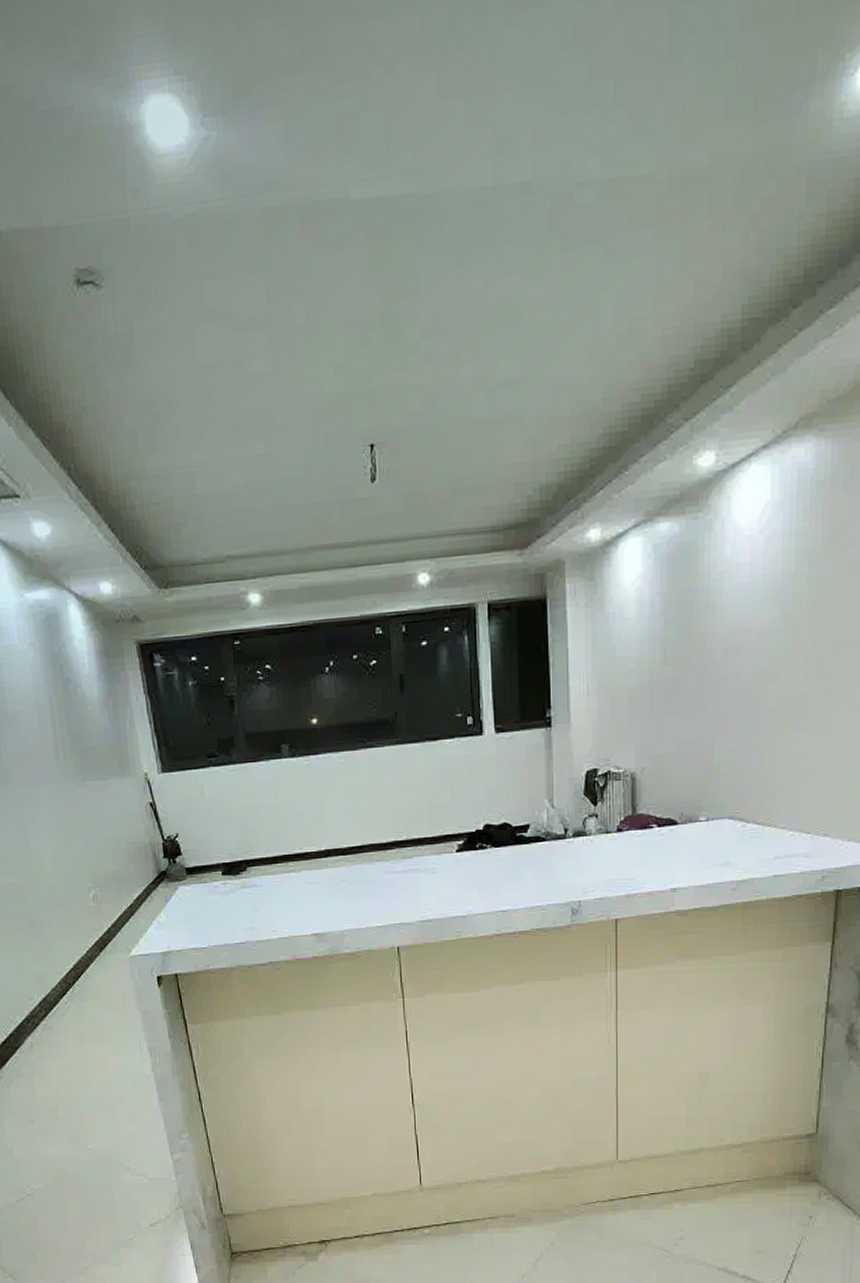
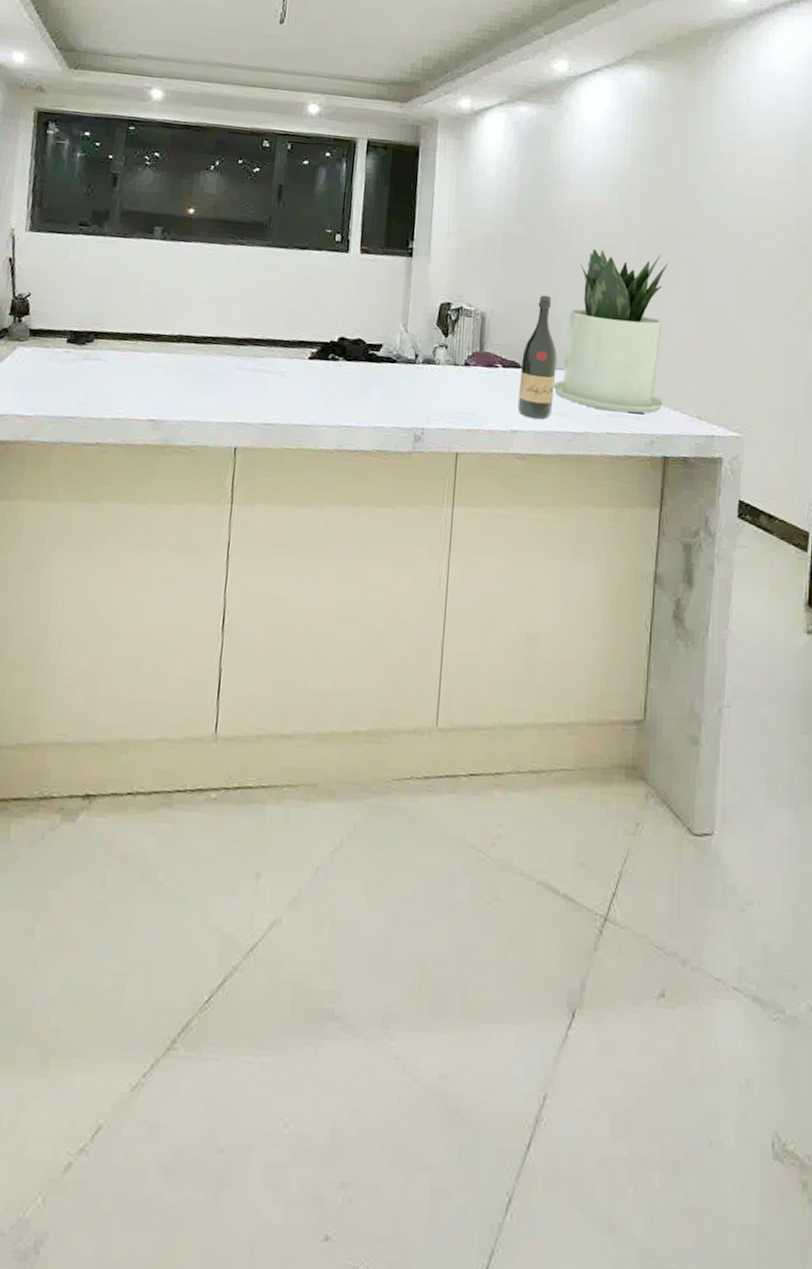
wine bottle: none [676,741,716,874] -> present [517,294,557,420]
planter: none [713,669,842,854] -> present [552,249,668,414]

